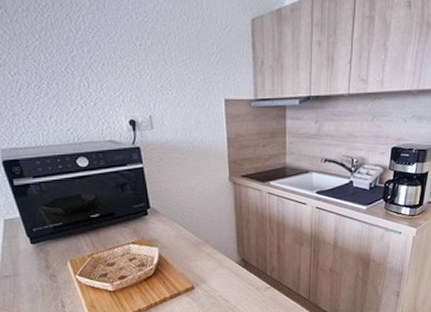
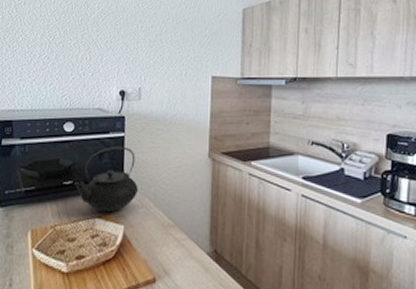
teapot: none [102,177,166,239] -> present [74,146,138,213]

